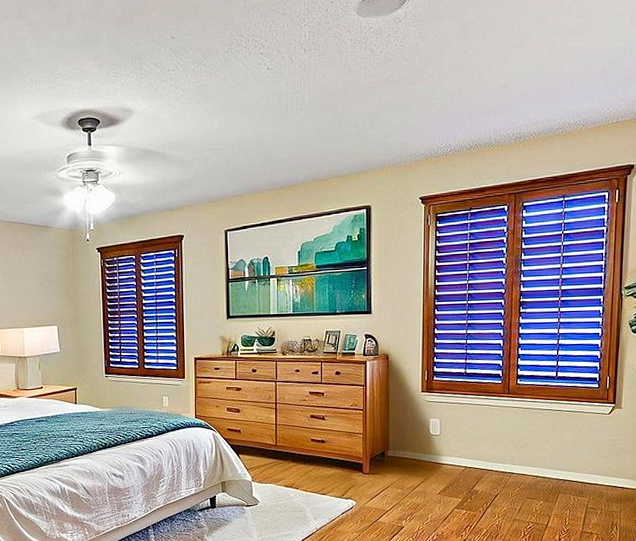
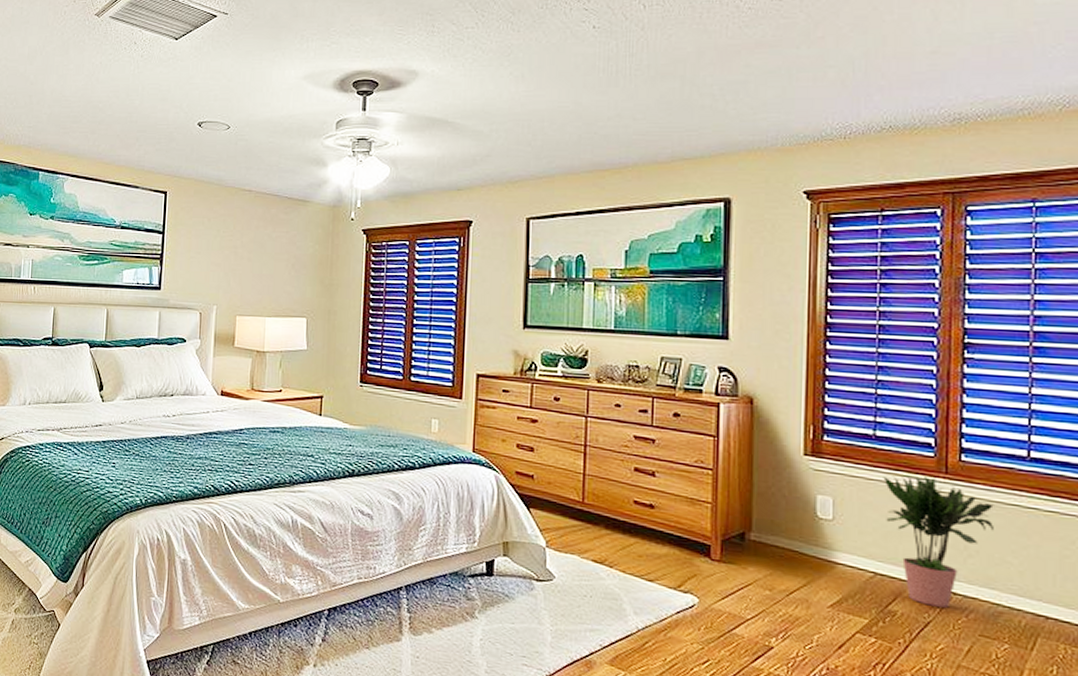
potted plant: none [470,396,536,484] -> present [883,475,994,608]

